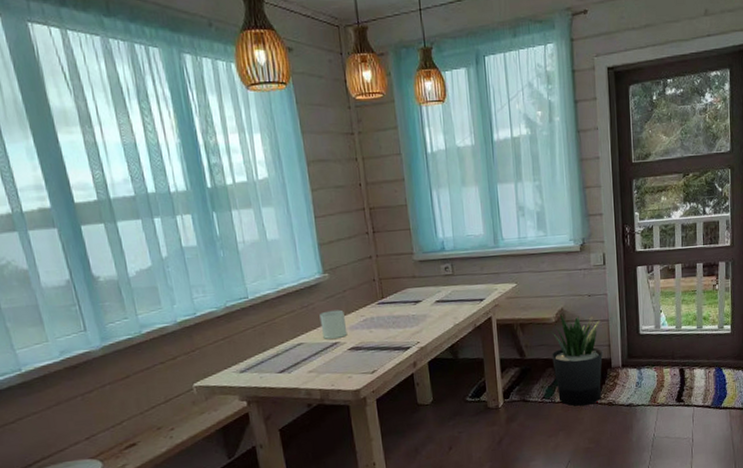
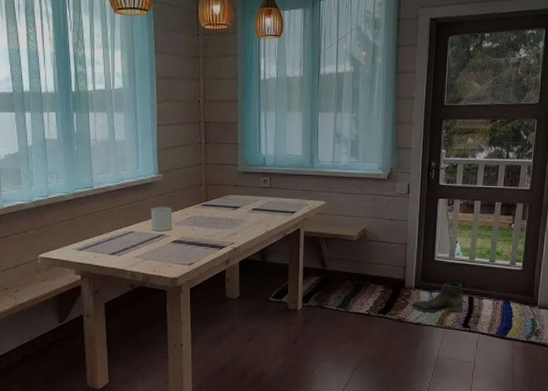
planter: present [551,313,603,406] -> none [350,233,398,319]
boot: none [620,355,676,392] -> present [411,283,464,313]

